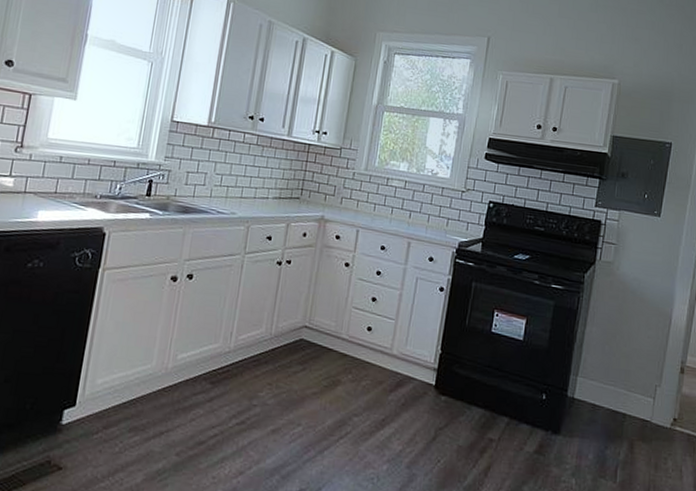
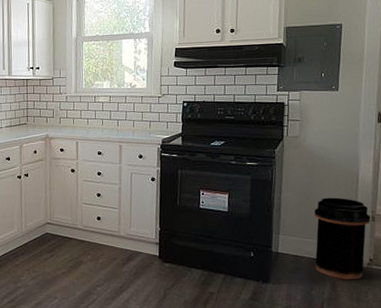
trash can: none [613,338,679,441] -> present [314,197,370,279]

